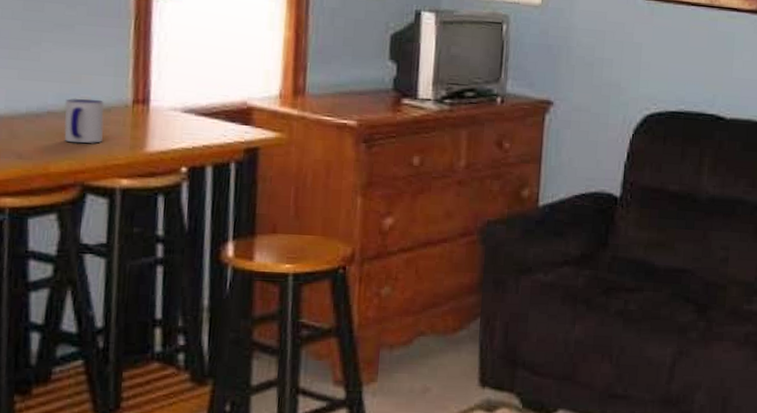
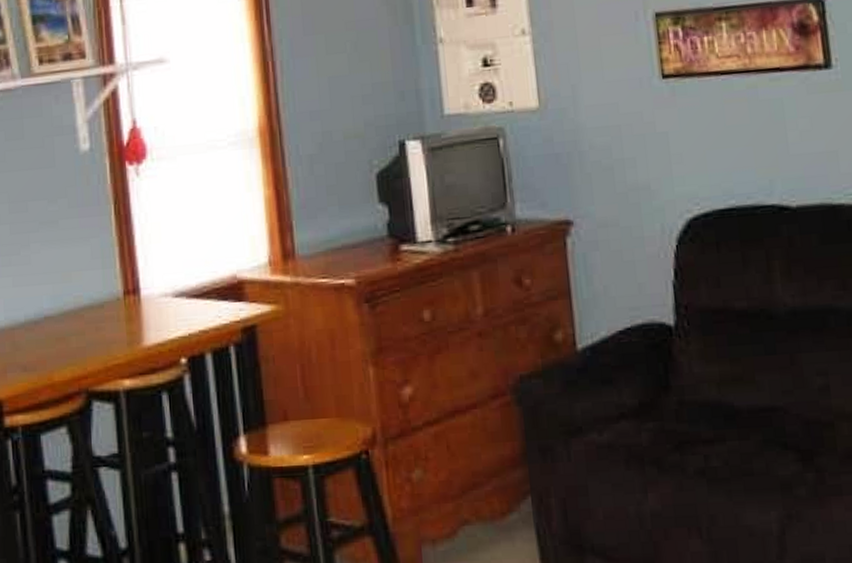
mug: present [64,98,105,144] -> none [59,296,100,347]

